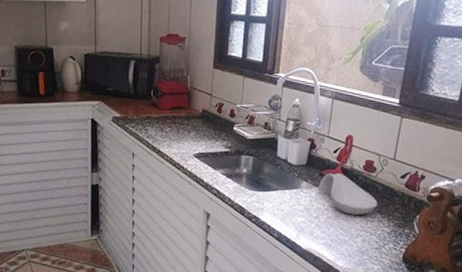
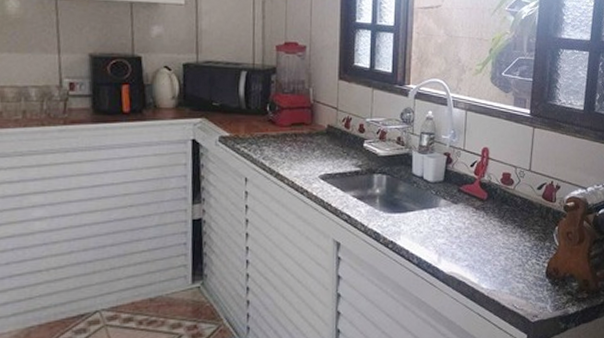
spoon rest: present [318,172,378,215] -> none [457,187,517,232]

